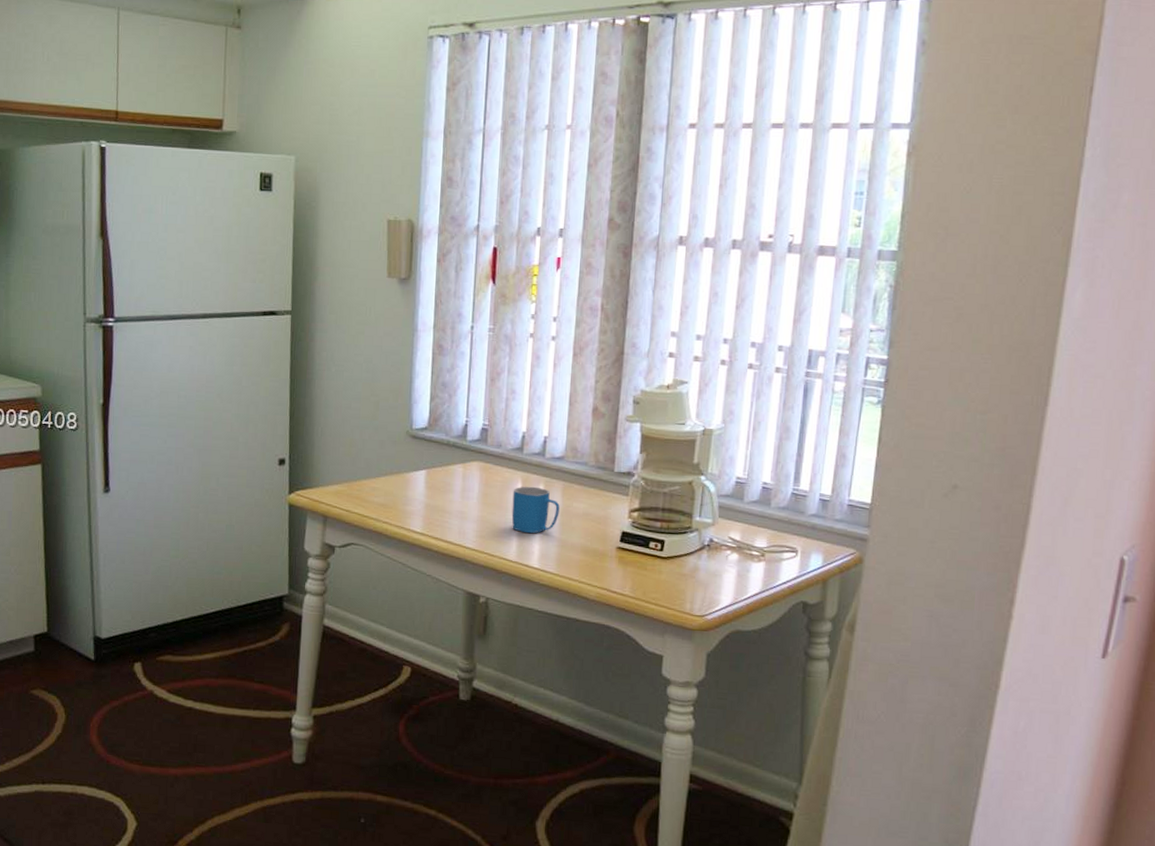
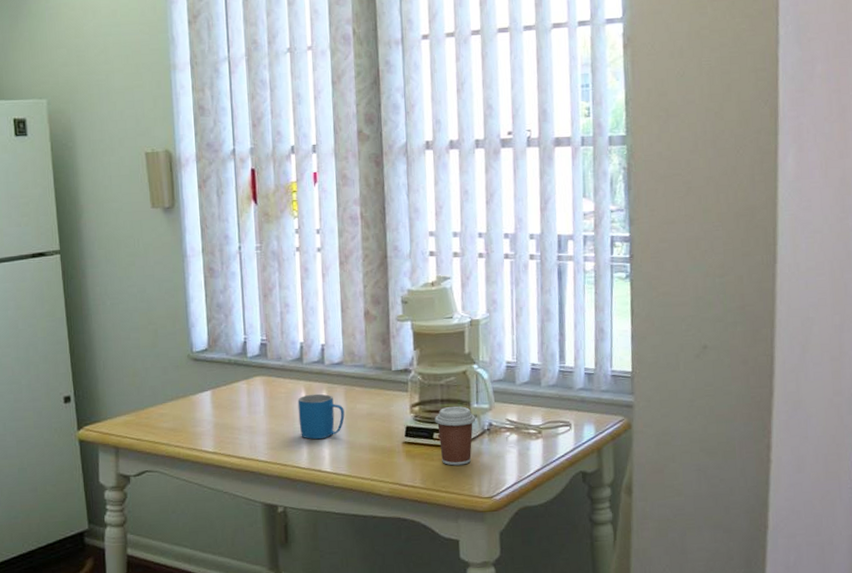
coffee cup: none [653,517,697,579] -> present [435,406,476,466]

